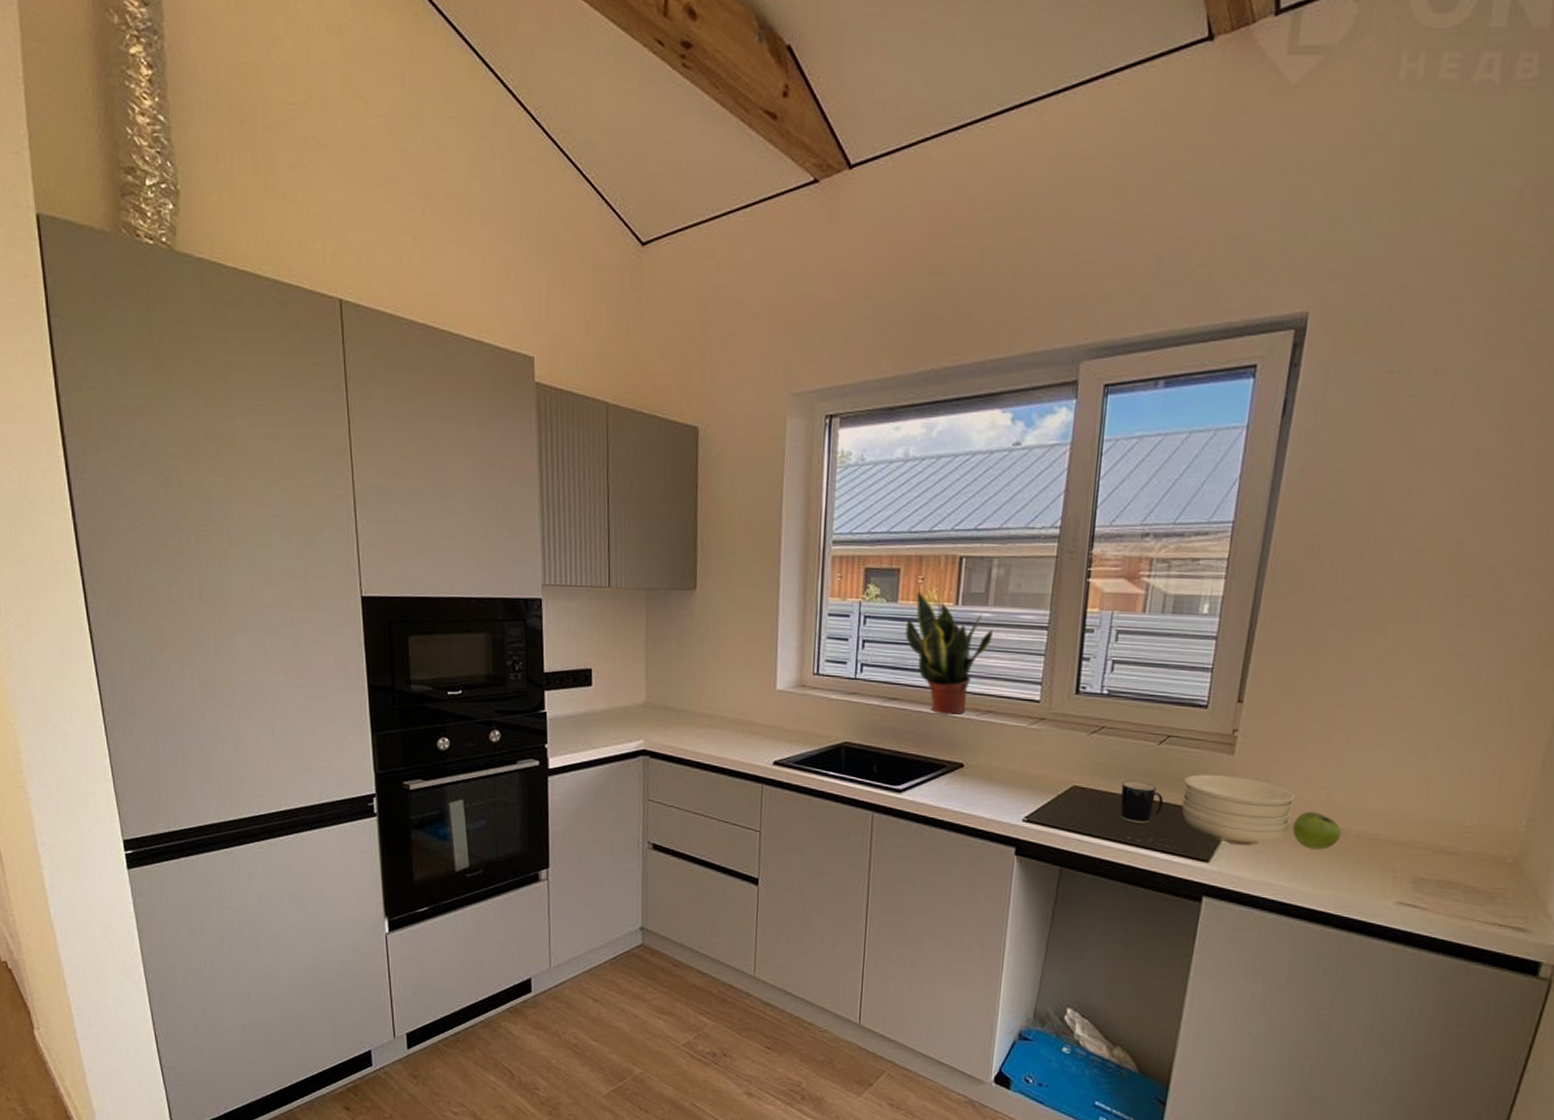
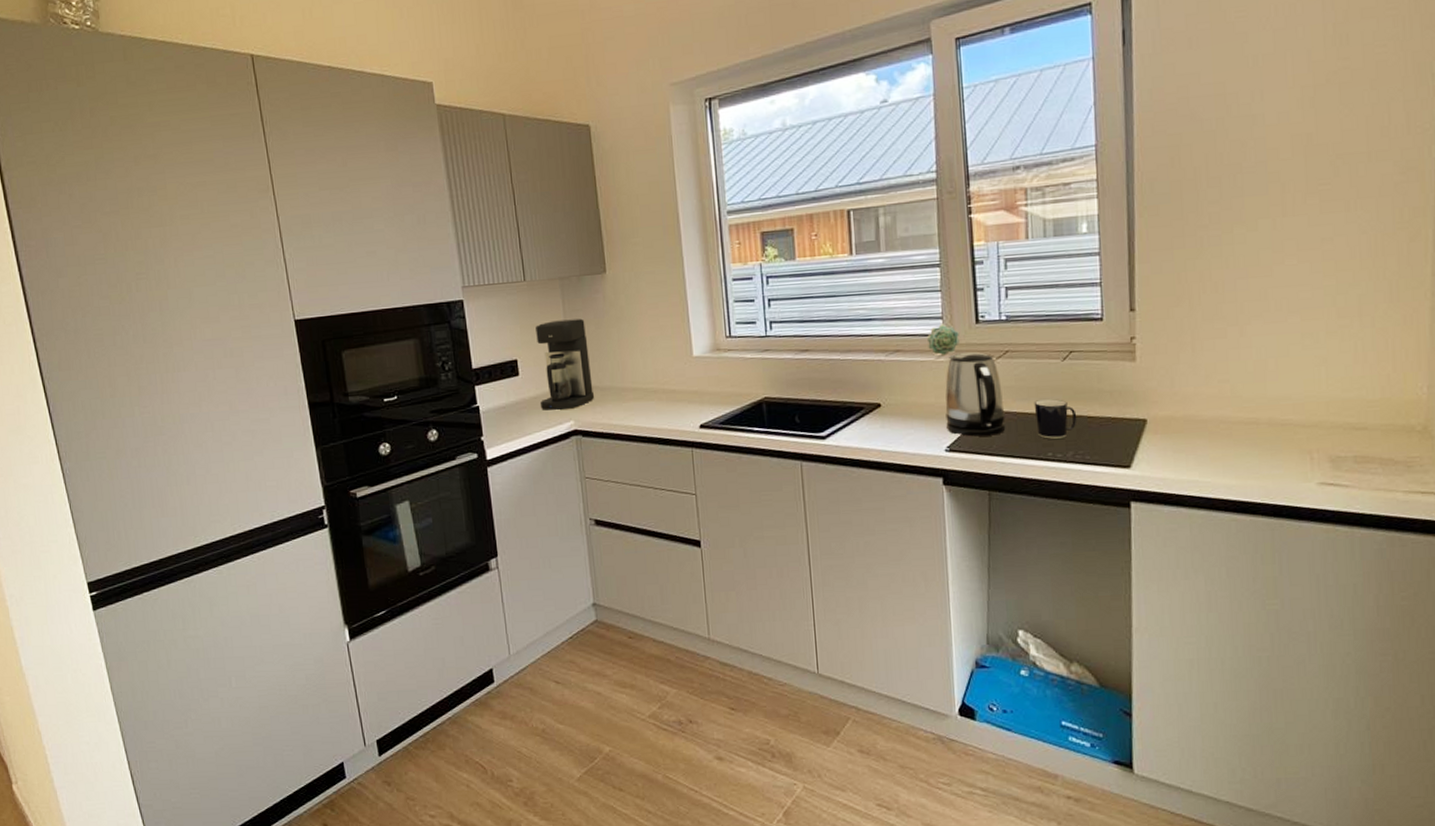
coffee maker: none [611,633,669,728] -> present [536,318,595,410]
potted plant: present [905,591,993,716] -> none [806,247,889,360]
succulent plant: none [1020,690,1058,724] -> present [926,324,960,356]
kettle: none [1027,722,1092,812] -> present [945,351,1006,437]
bowl: present [1180,774,1295,845] -> none [1093,381,1202,447]
fruit: present [1292,811,1342,850] -> none [1204,405,1252,442]

